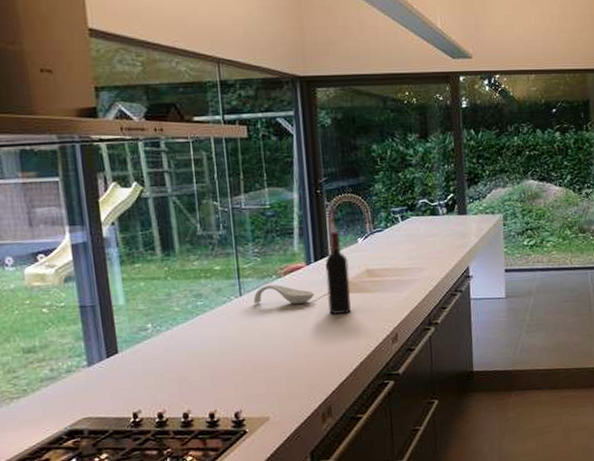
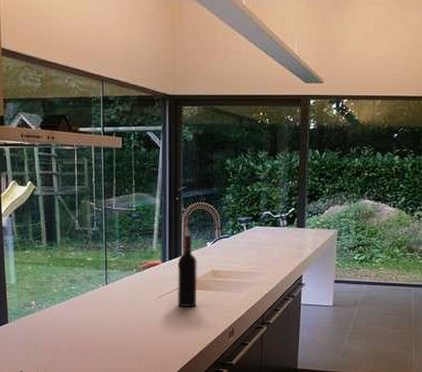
spoon rest: present [253,284,315,304] -> none [116,277,167,295]

